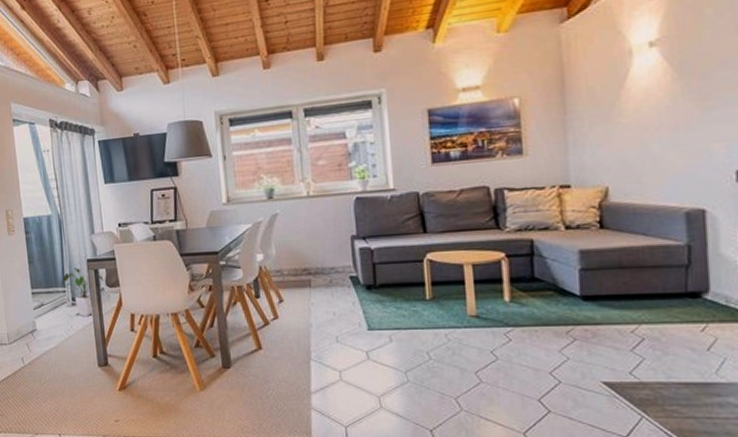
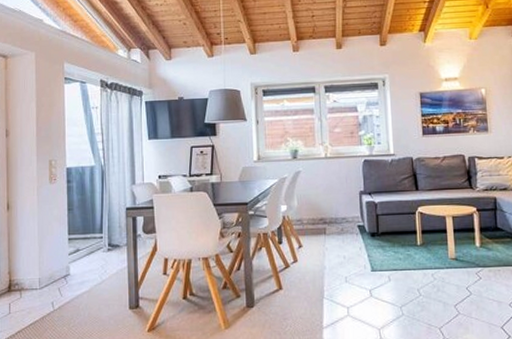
house plant: present [62,268,104,316] -> none [100,215,141,261]

